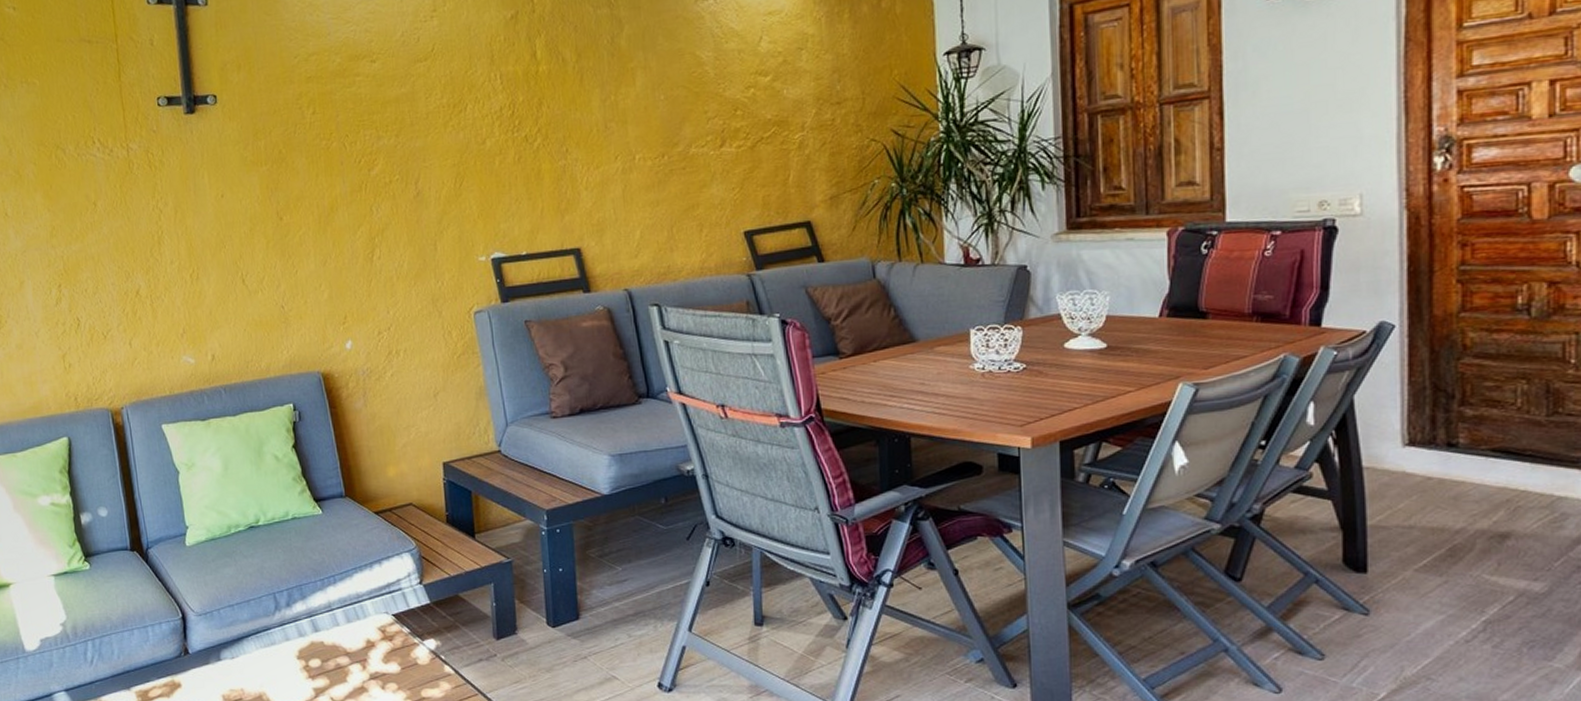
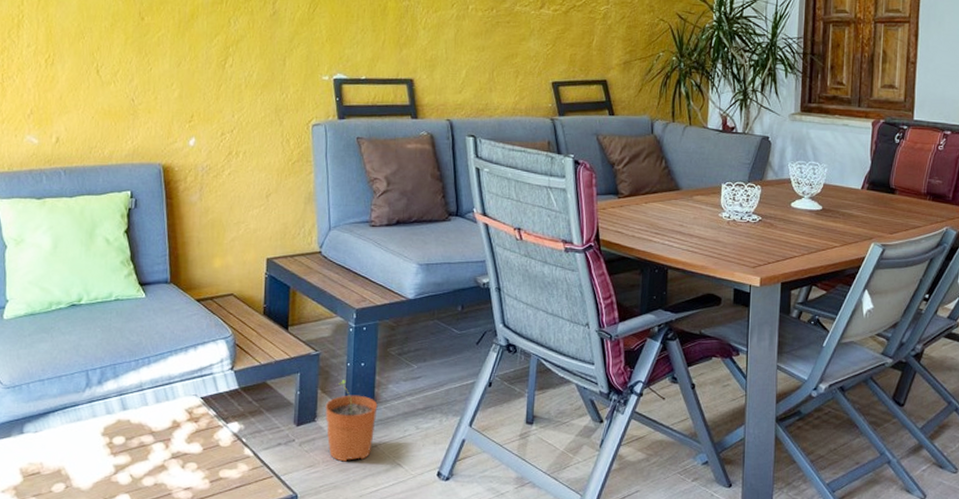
plant pot: none [524,587,583,676] -> present [325,380,378,462]

